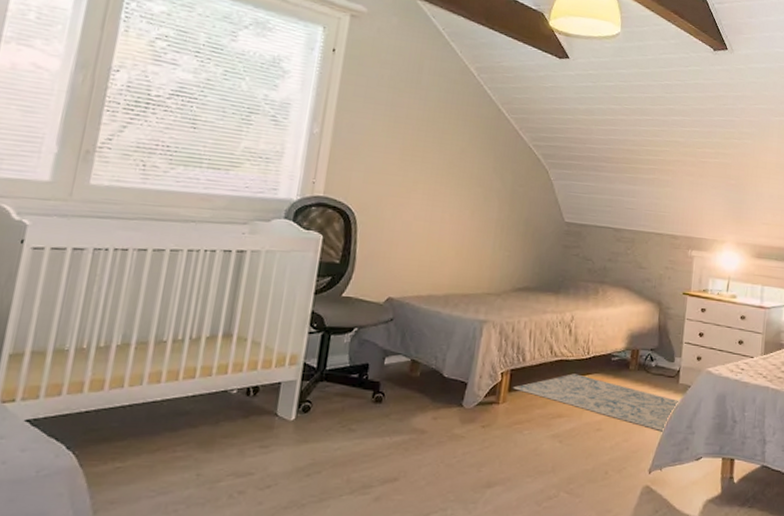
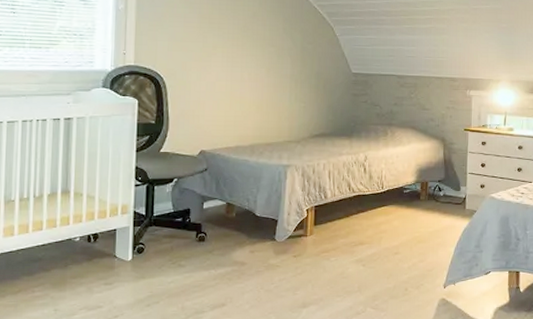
rug: present [513,373,680,432] -> none [318,206,467,252]

